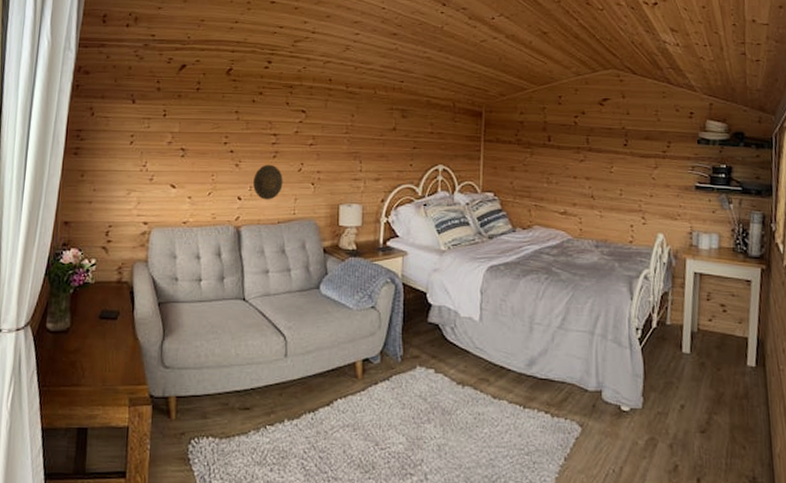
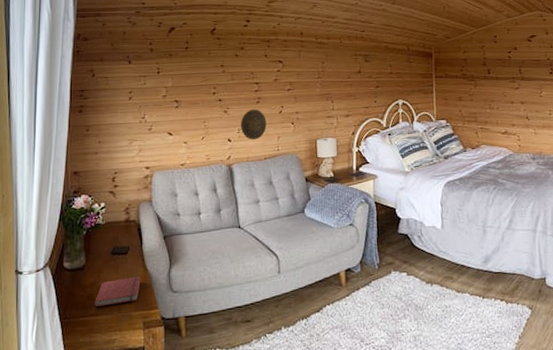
book: none [77,346,130,377] -> present [95,277,141,308]

